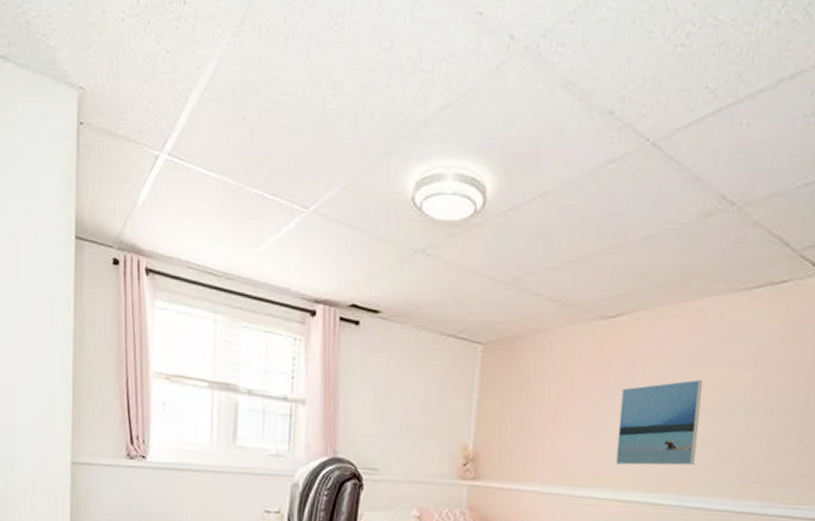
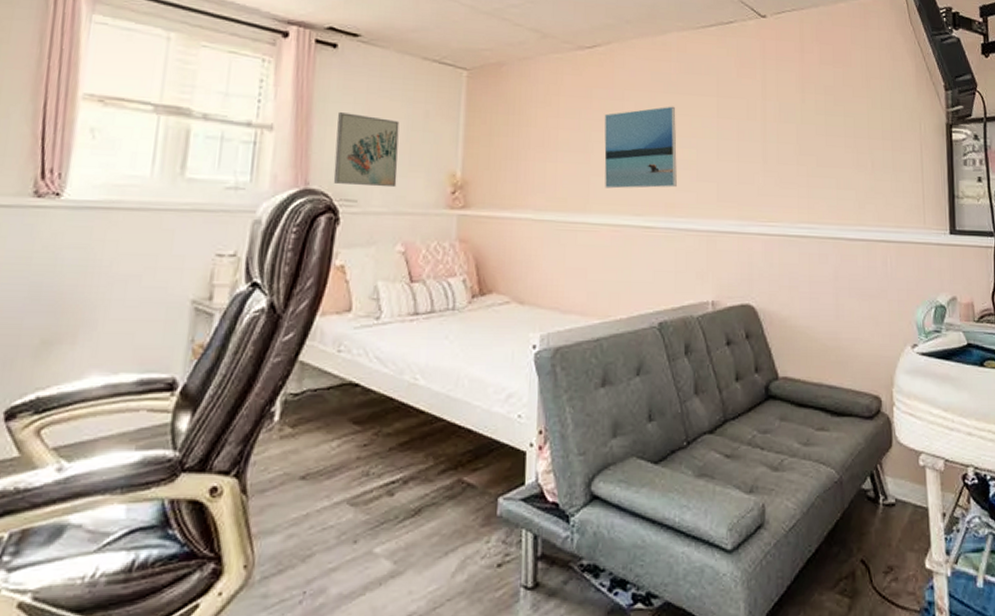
wall art: none [357,388,416,459] -> present [333,112,400,188]

